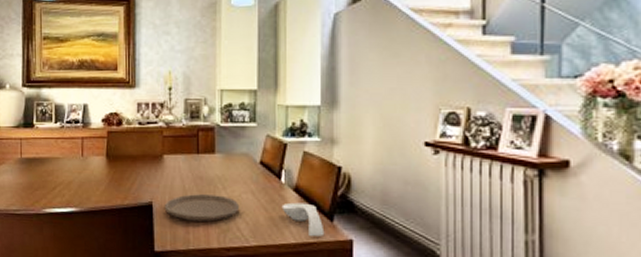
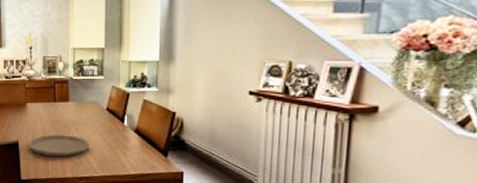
spoon rest: present [281,202,325,237] -> none [124,141,160,170]

